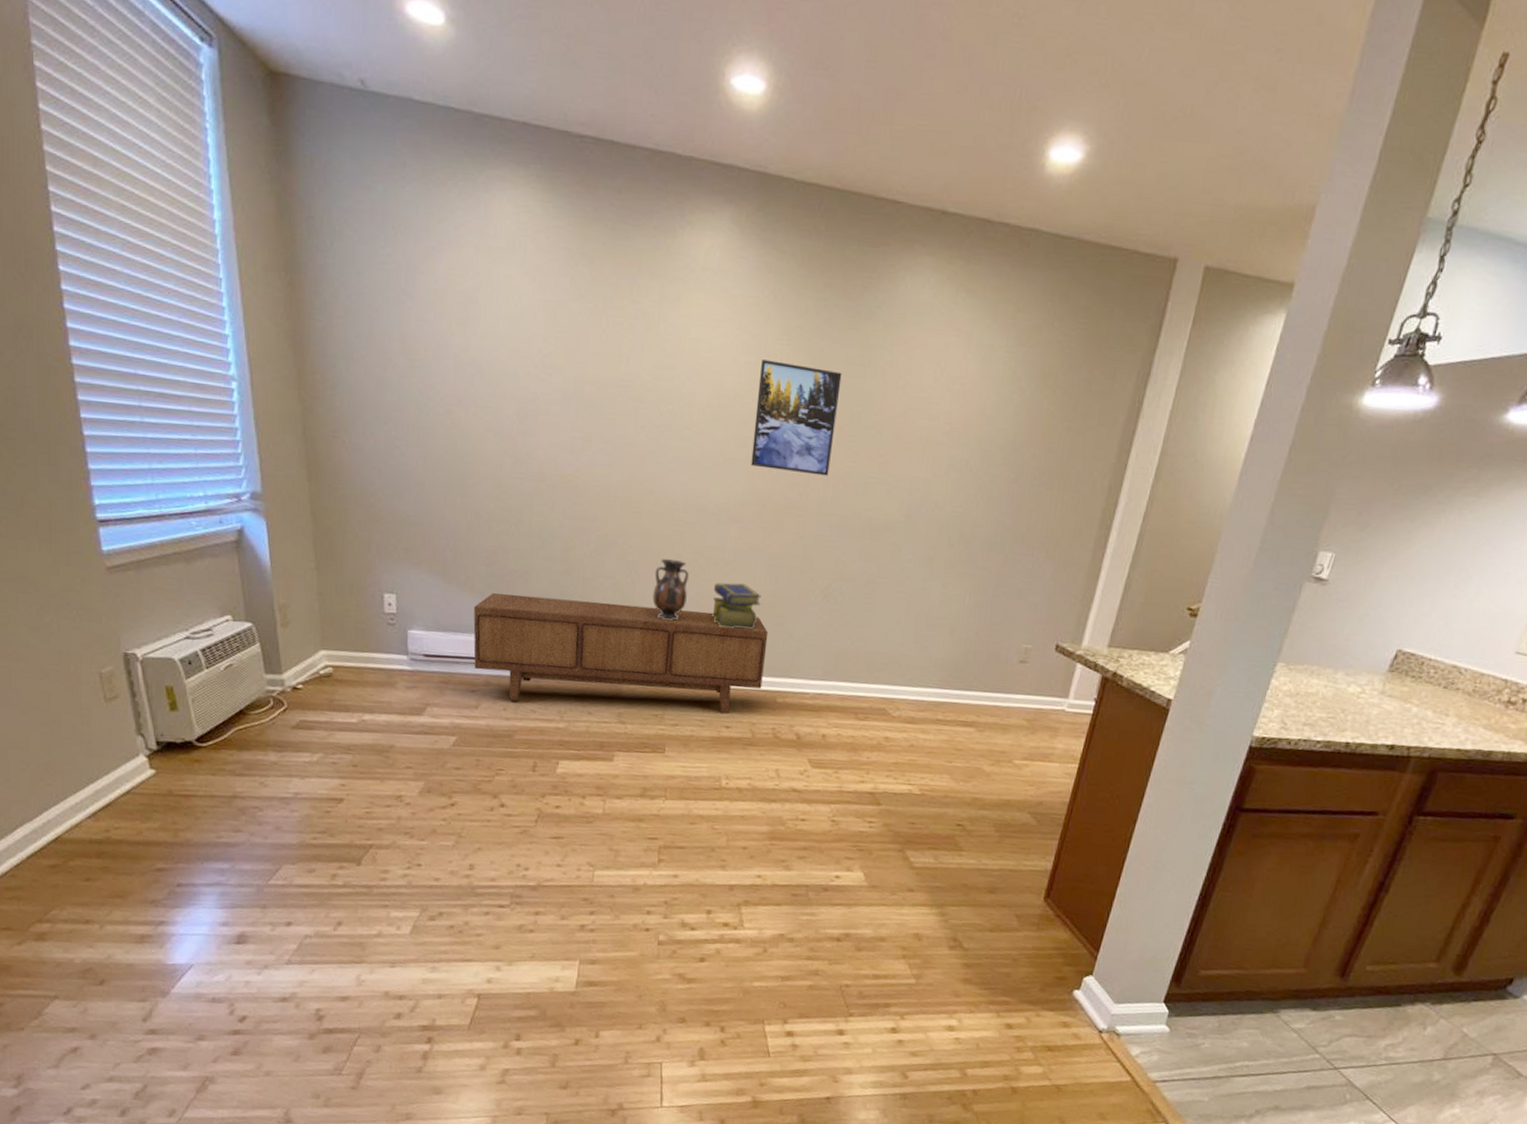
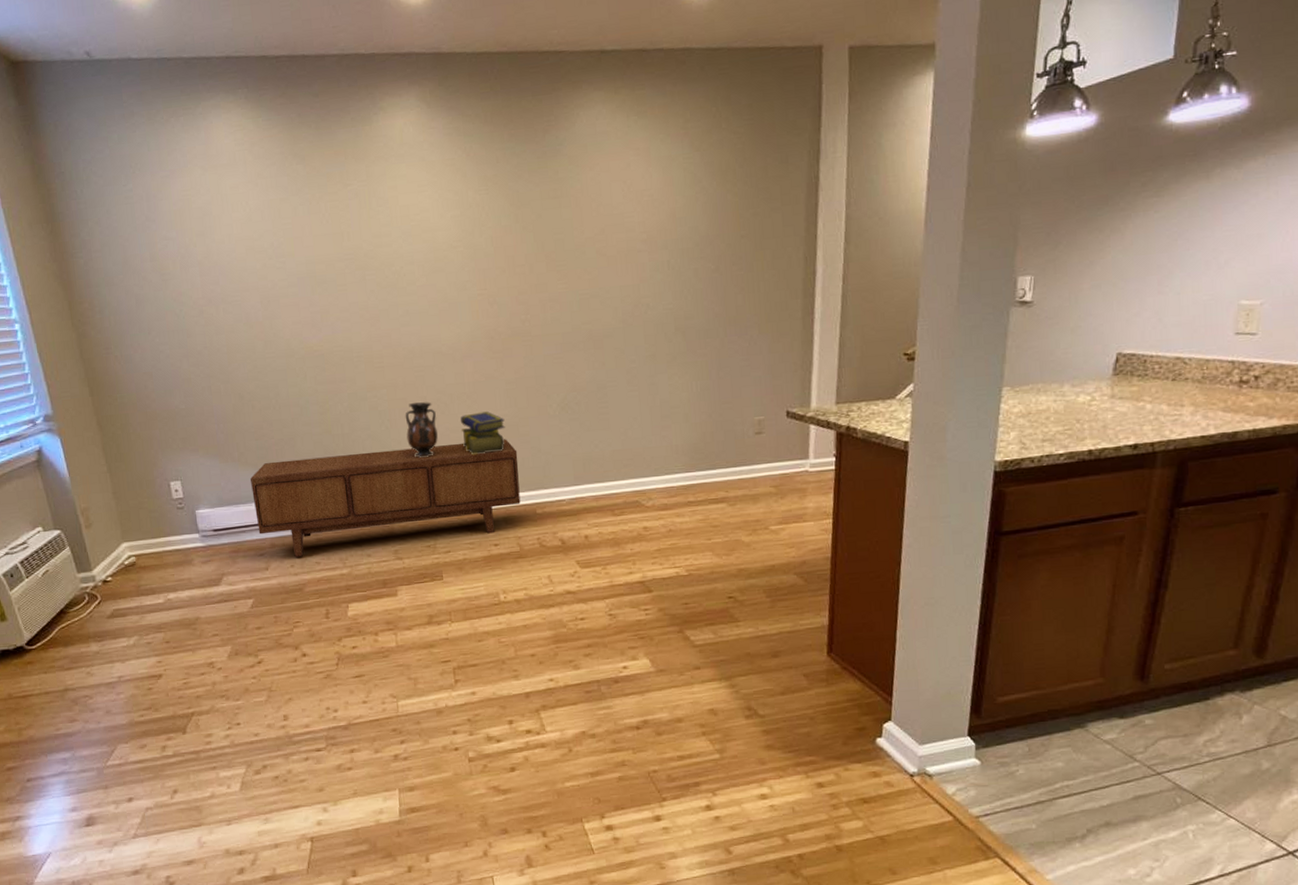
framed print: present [751,359,842,476] -> none [466,207,545,305]

